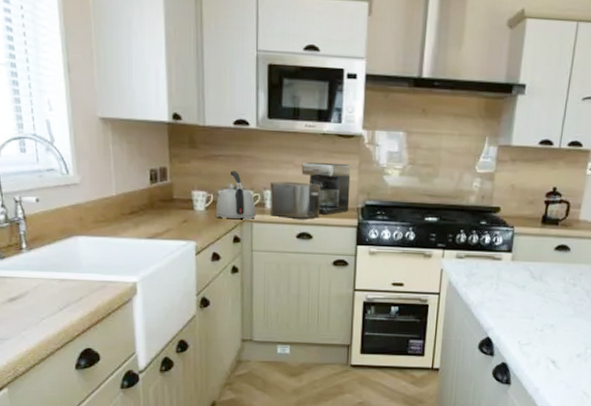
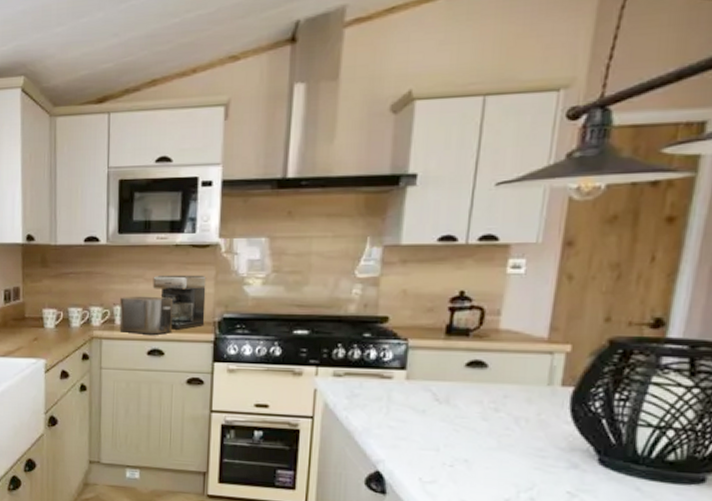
kettle: present [215,170,256,220] -> none [64,287,105,337]

